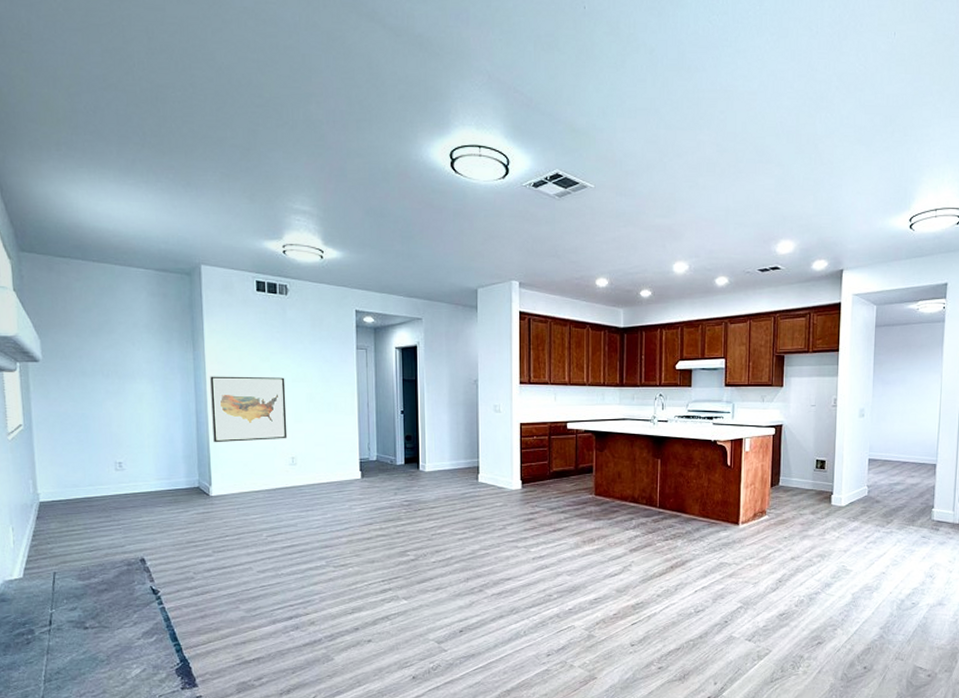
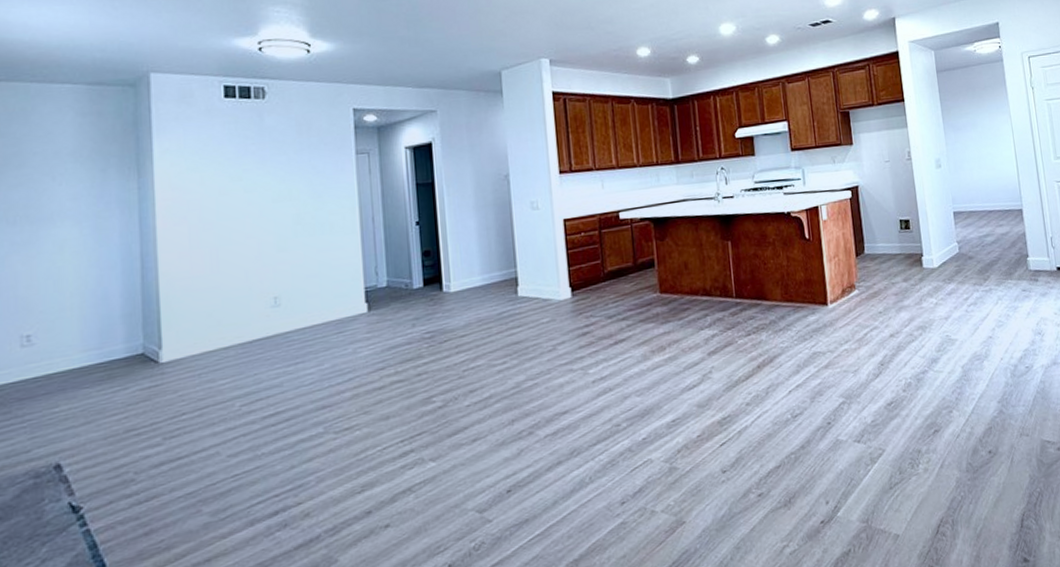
wall art: present [210,376,288,443] -> none [161,198,268,292]

